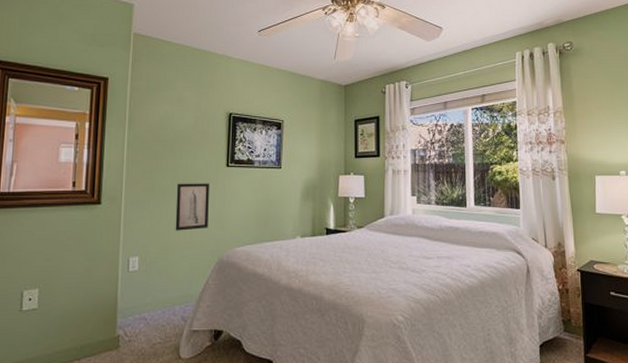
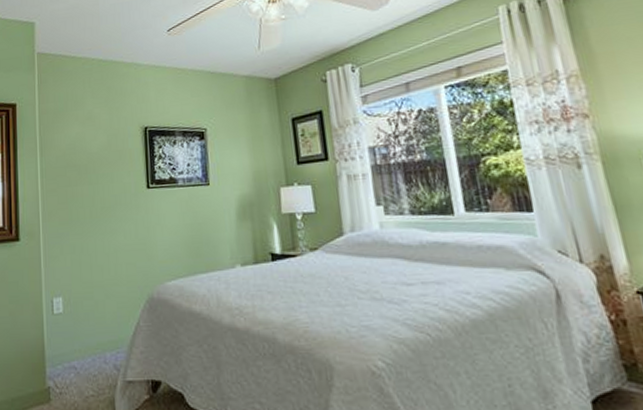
wall art: present [175,183,209,231] -> none [95,209,133,266]

